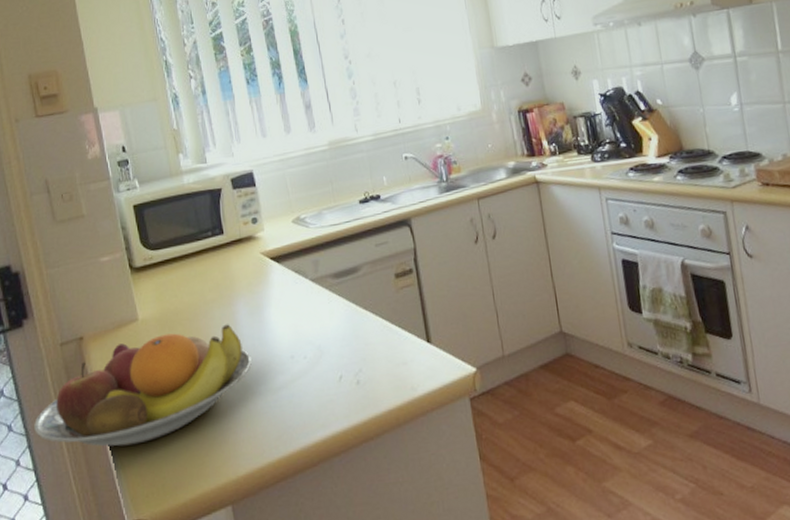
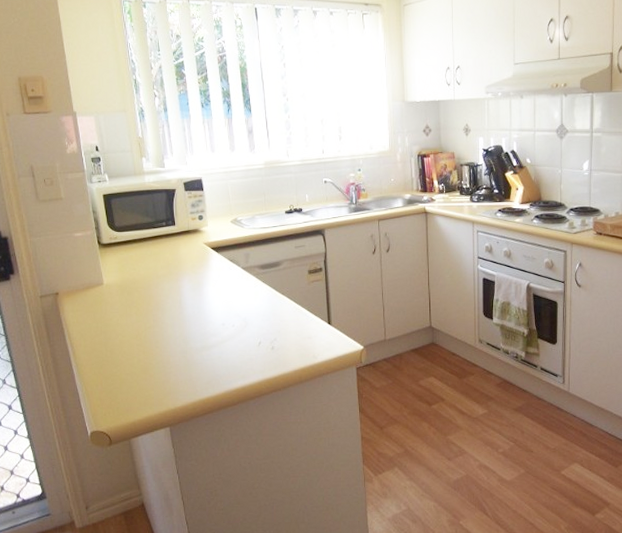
fruit bowl: present [34,324,252,447] -> none [18,295,191,377]

